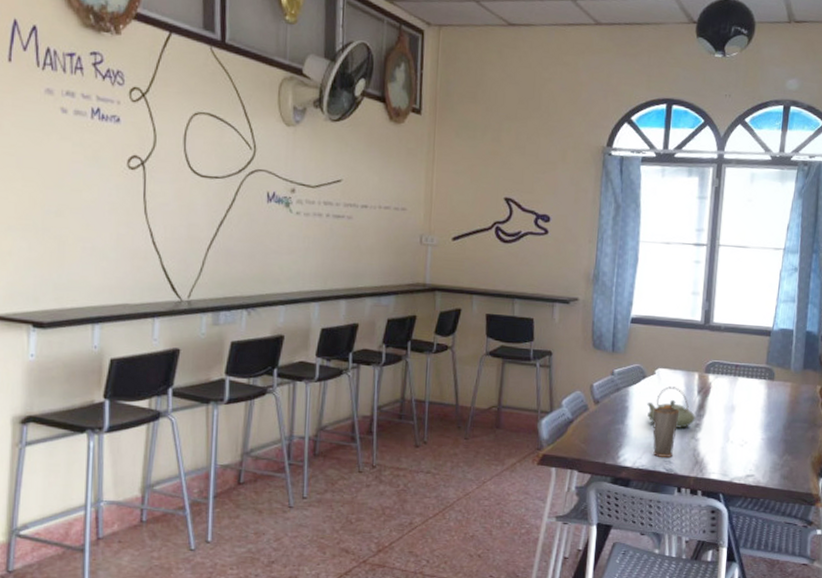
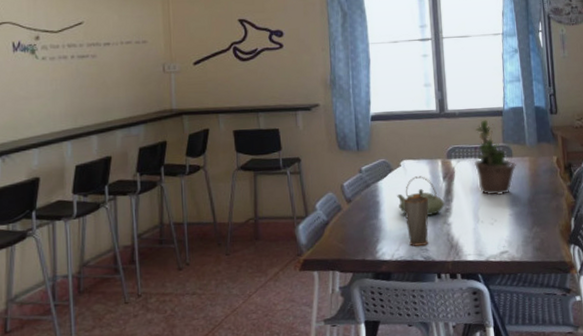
potted plant: none [732,338,777,418] -> present [474,119,516,196]

